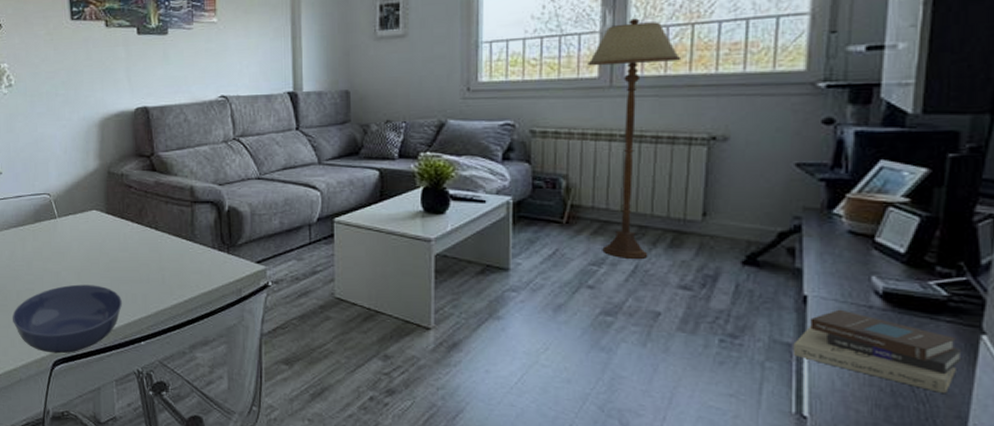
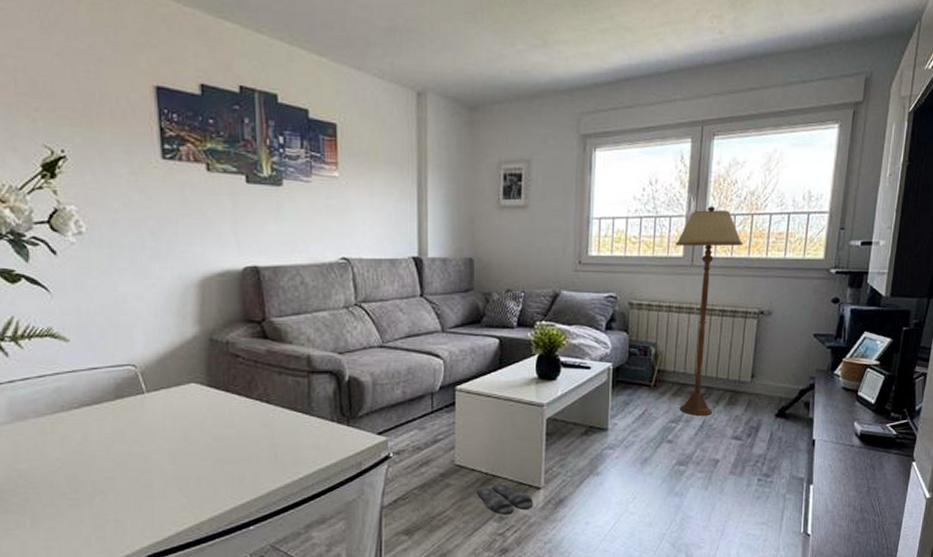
bowl: present [12,284,122,354] -> none [85,468,227,550]
slippers: none [359,321,421,353] -> present [477,484,533,514]
books: present [793,309,962,394] -> none [804,449,902,508]

